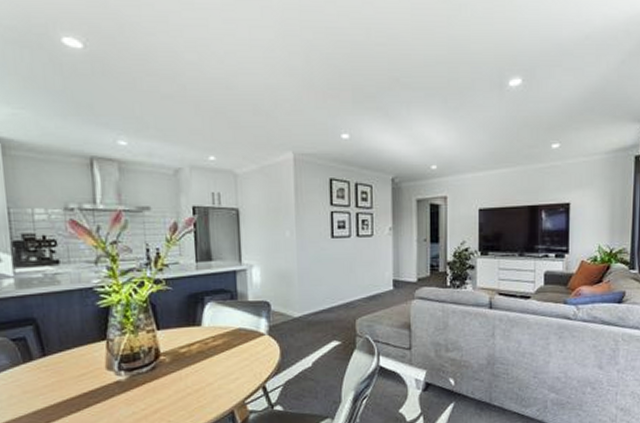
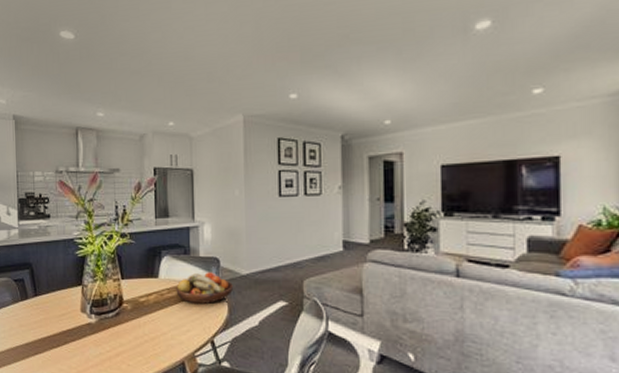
fruit bowl: none [222,316,285,350] -> present [176,272,233,304]

